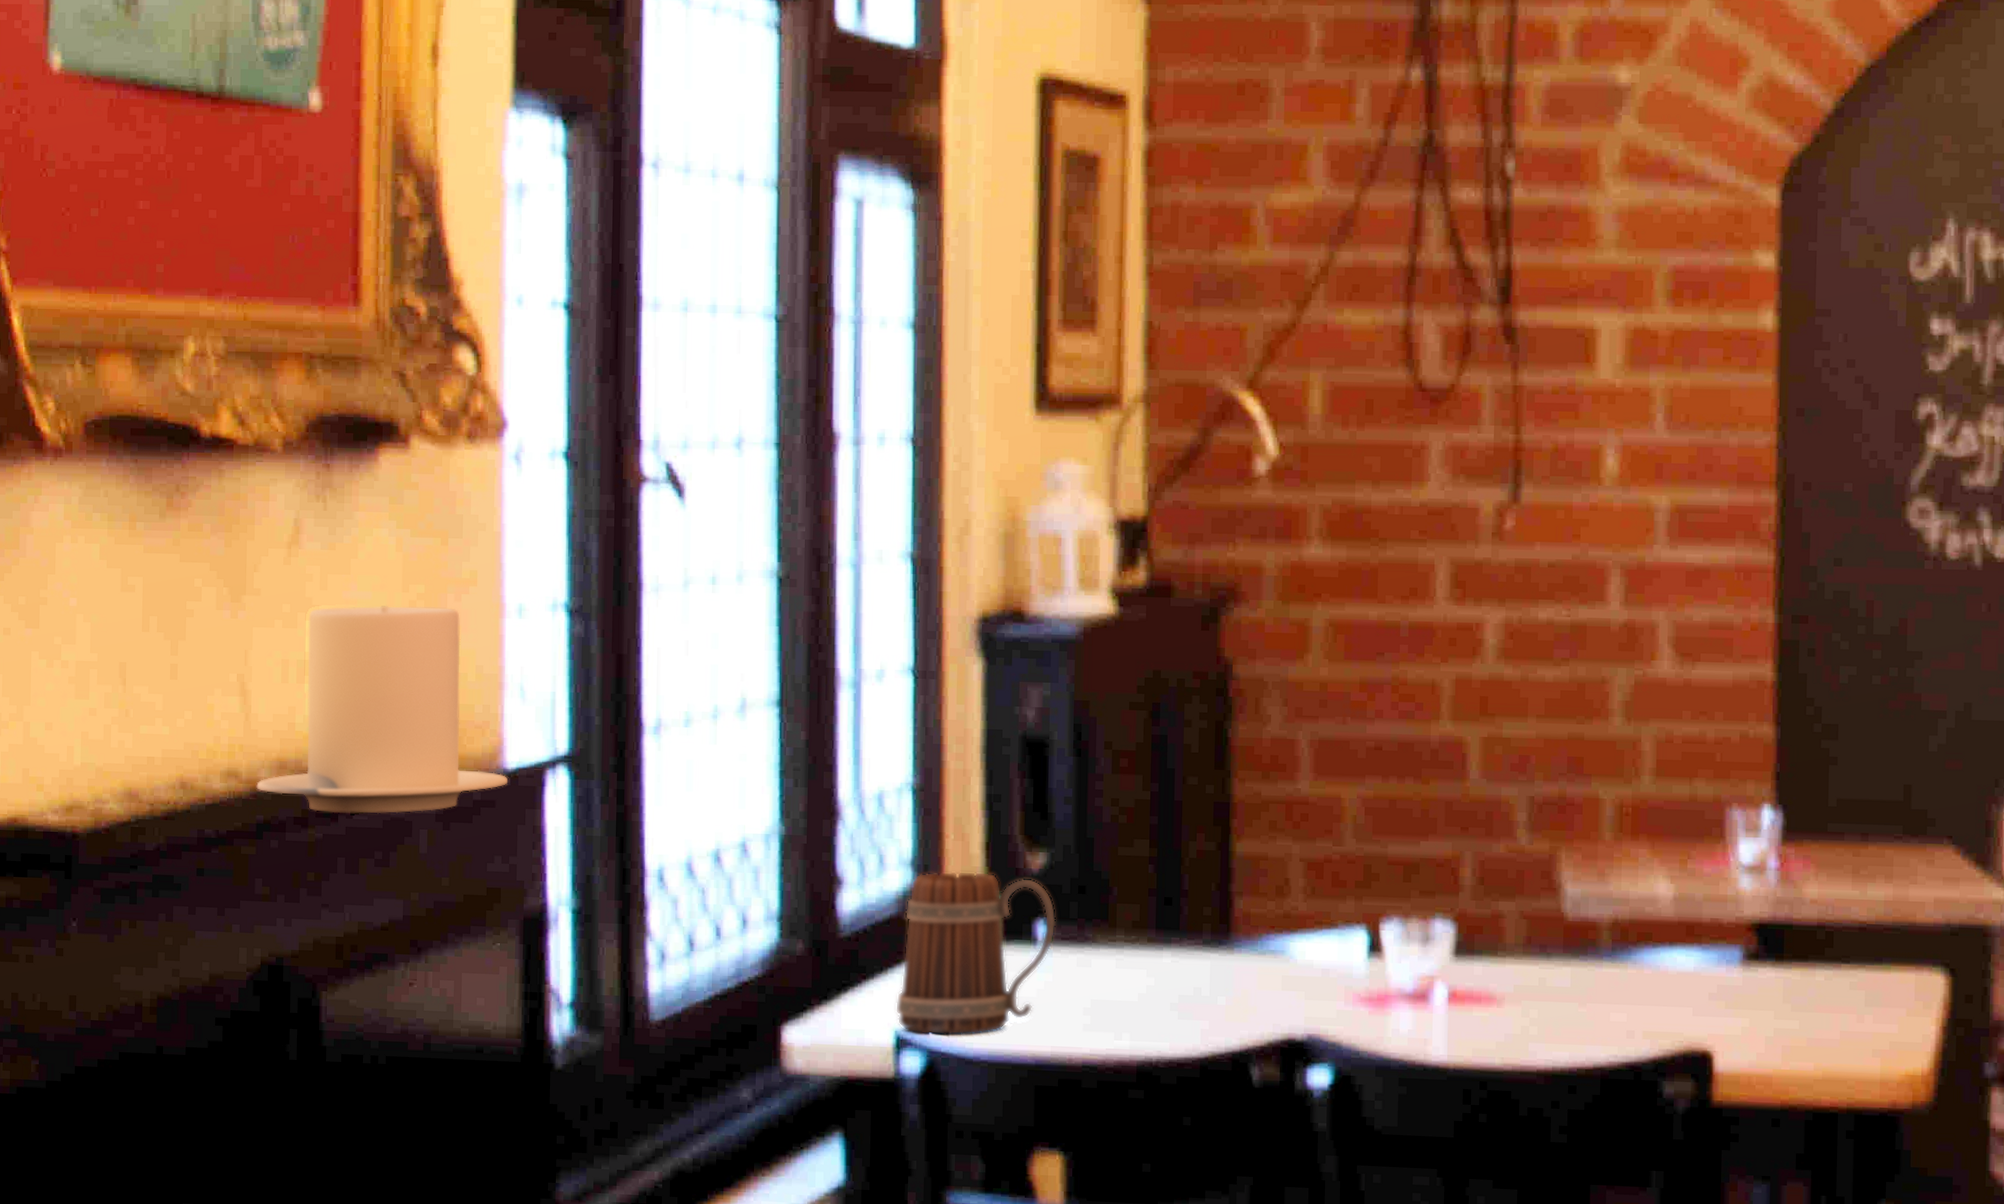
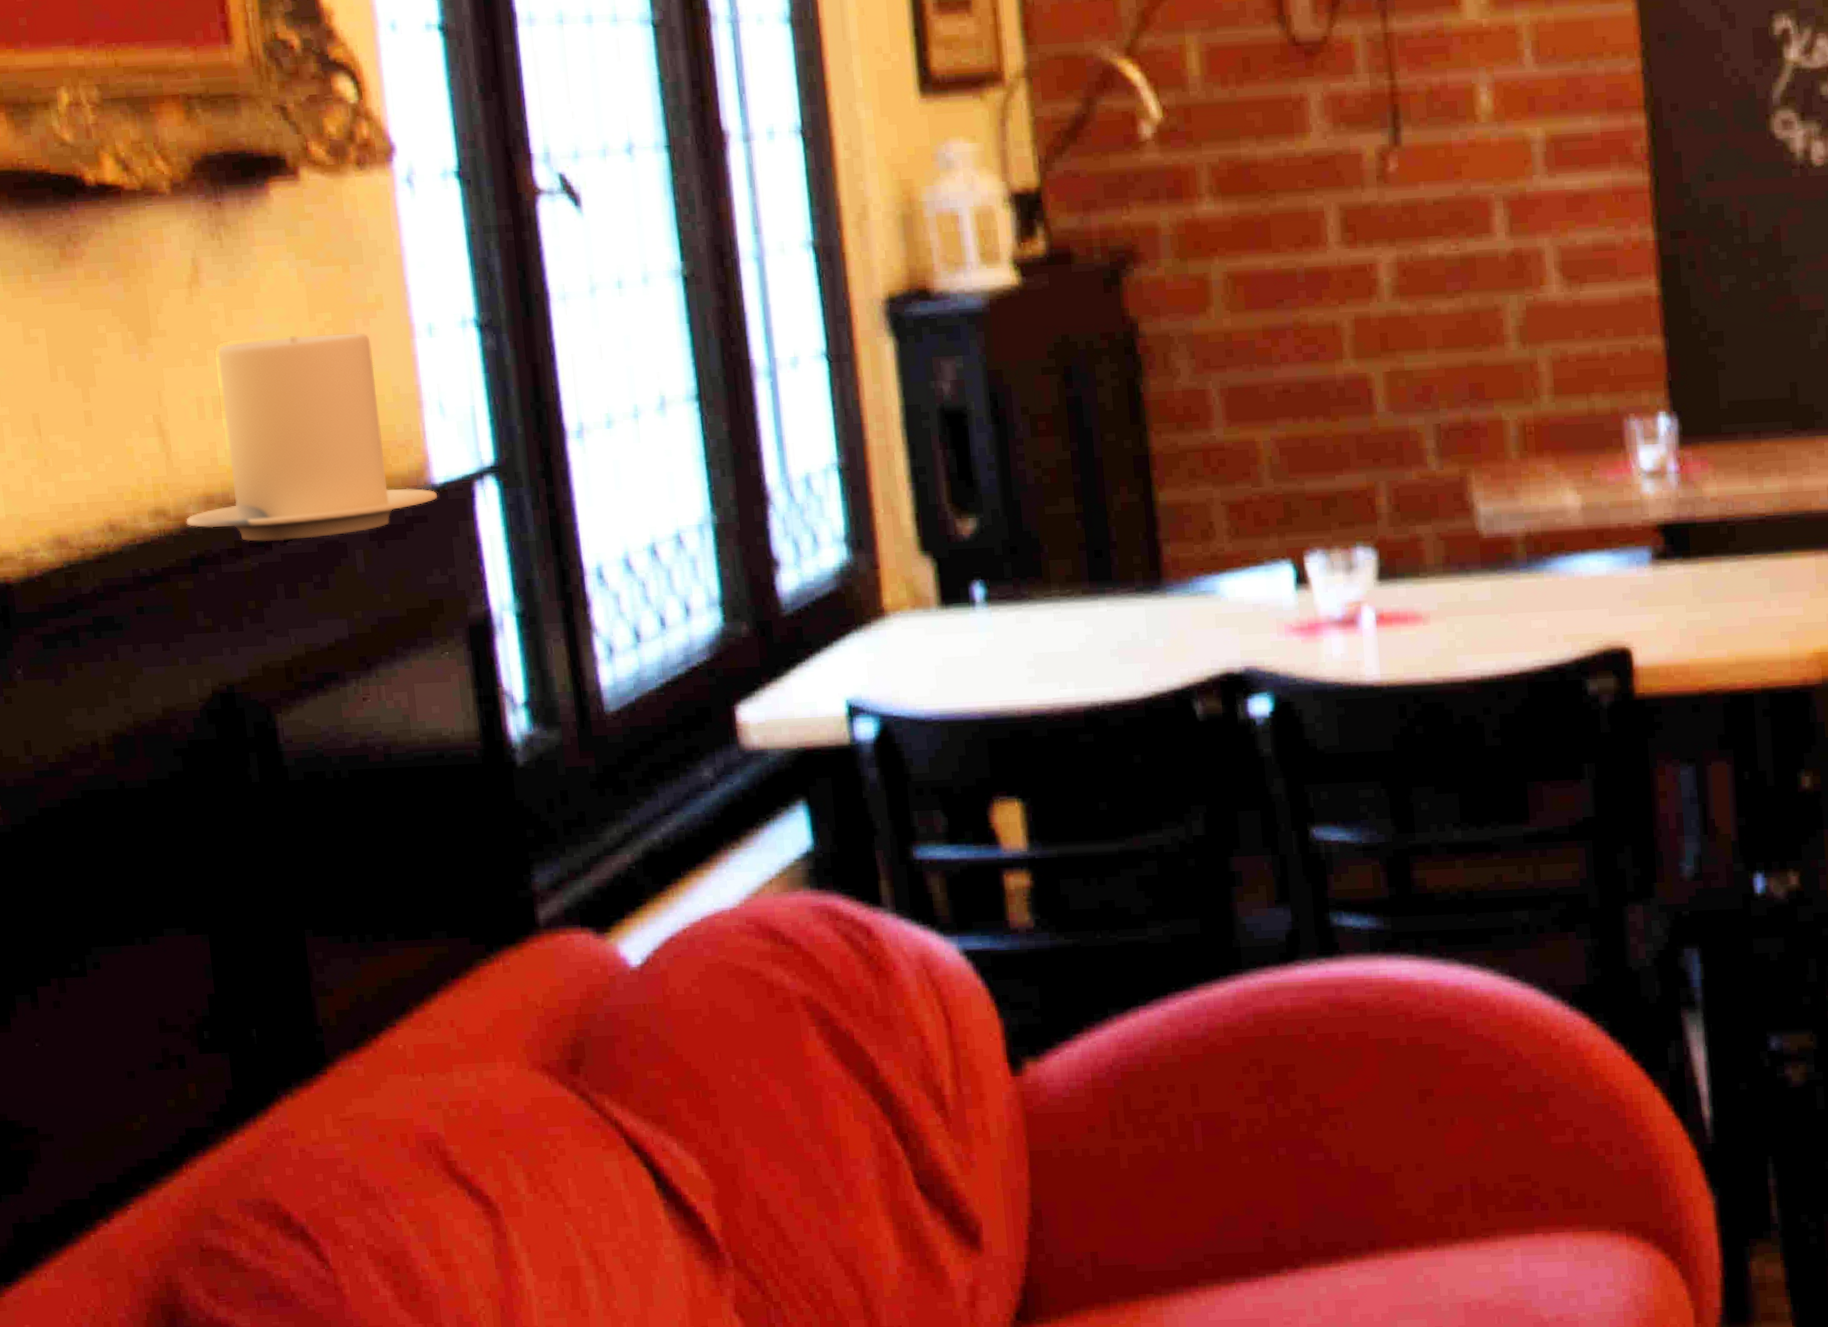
beer mug: present [895,870,1057,1035] -> none [843,541,993,701]

